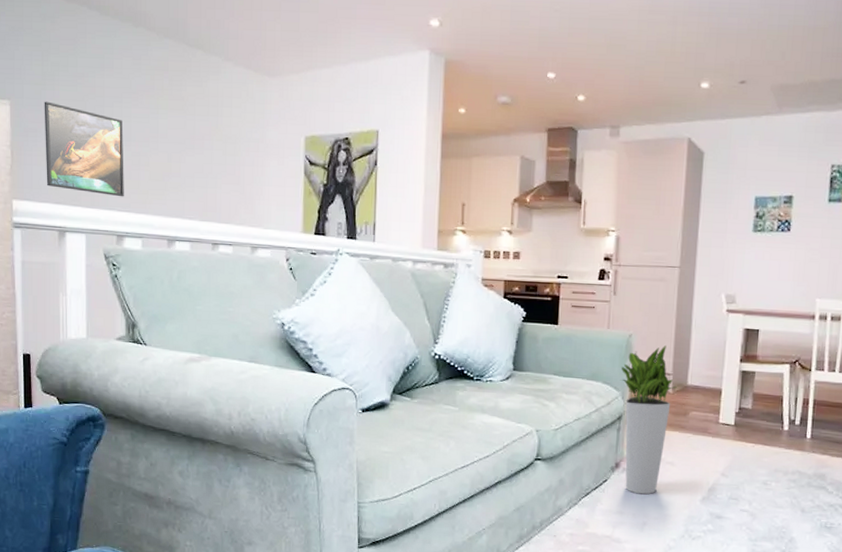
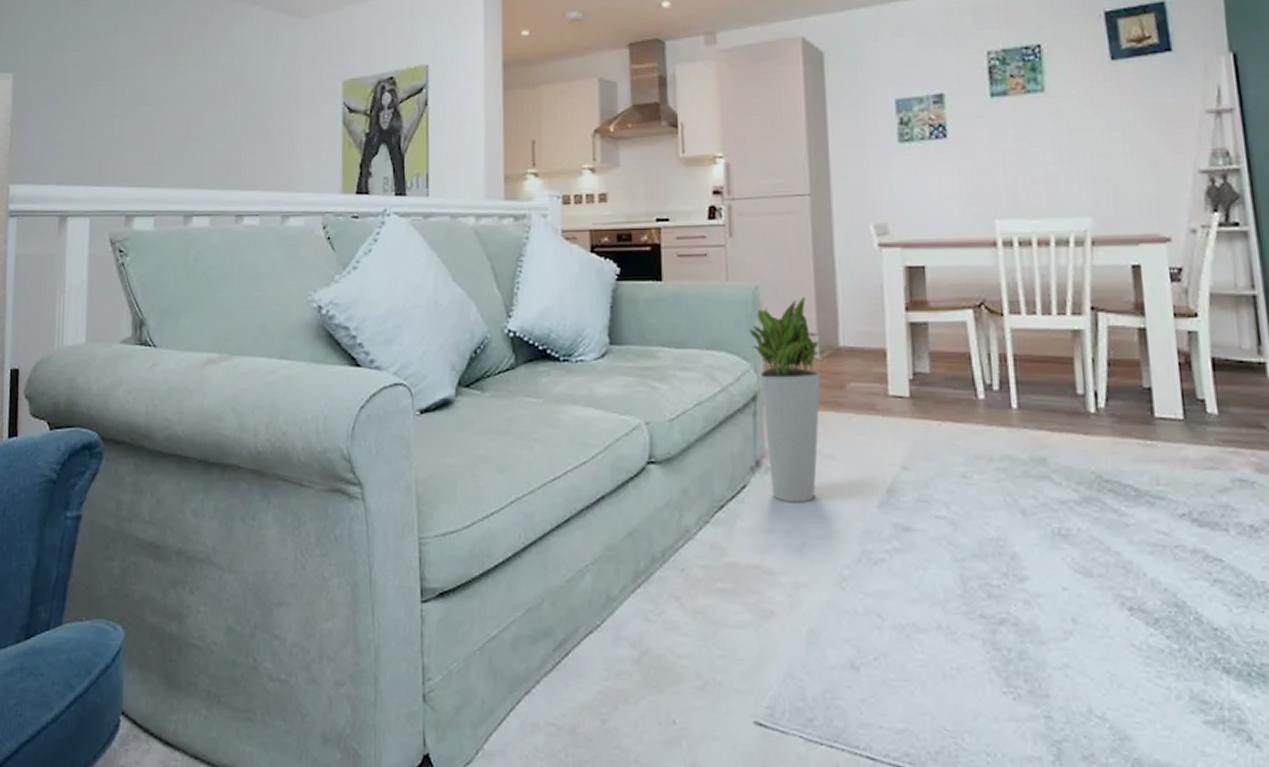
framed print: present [44,101,124,197] -> none [48,70,137,170]

